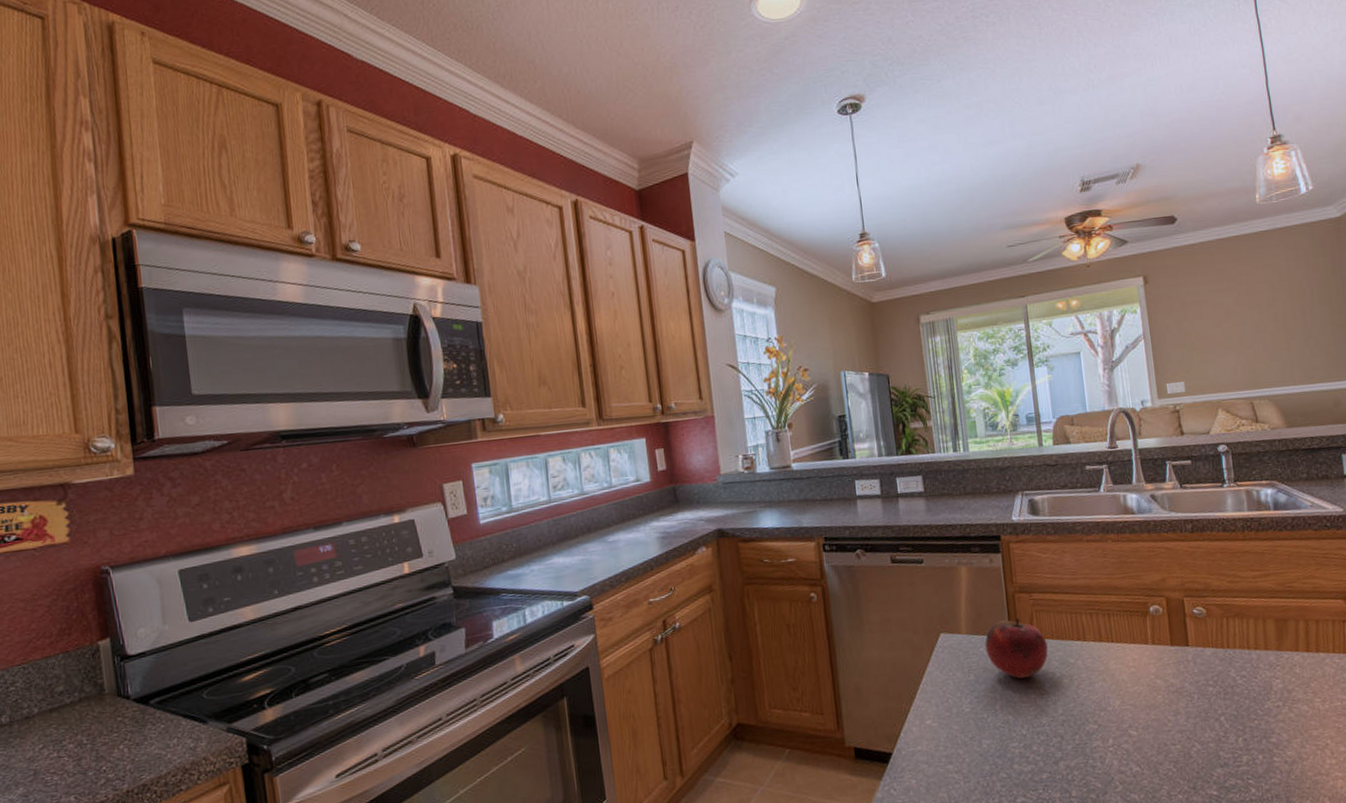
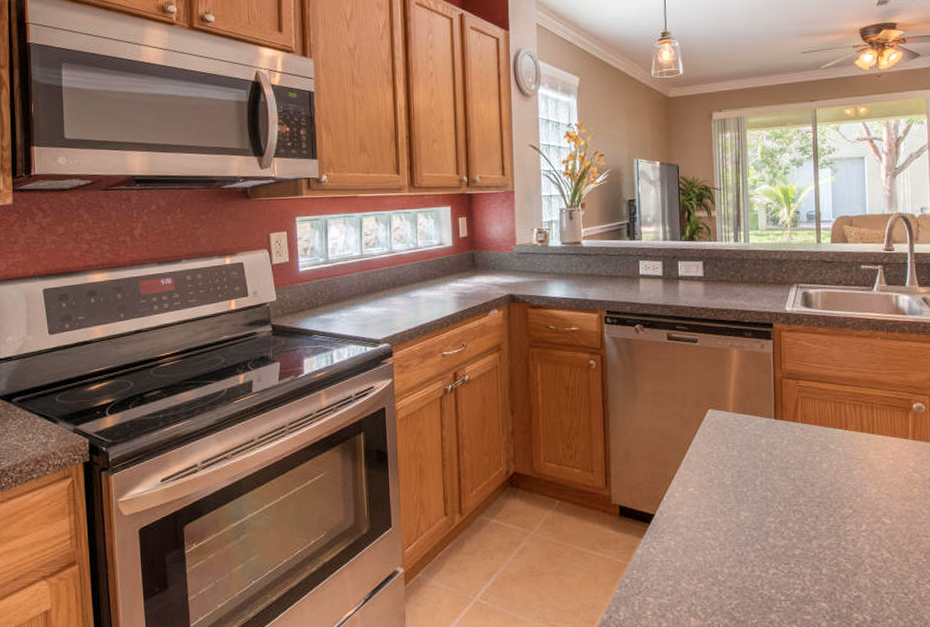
fruit: present [985,617,1048,679] -> none [750,401,810,458]

